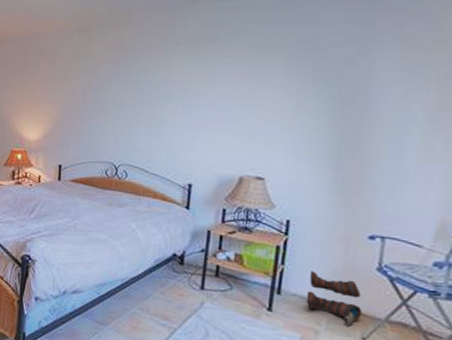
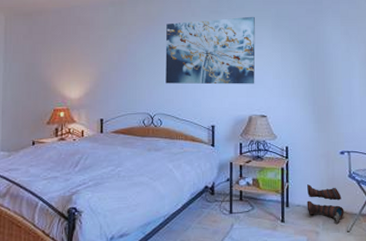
wall art: none [135,44,264,136] -> present [165,16,255,85]

